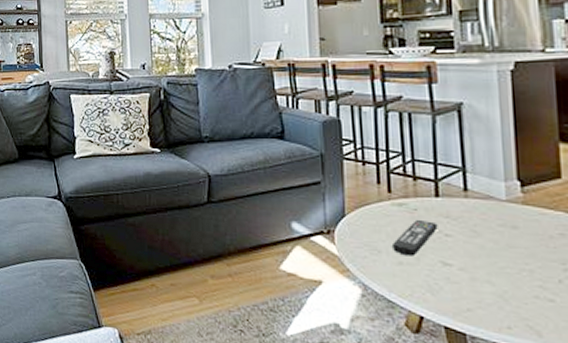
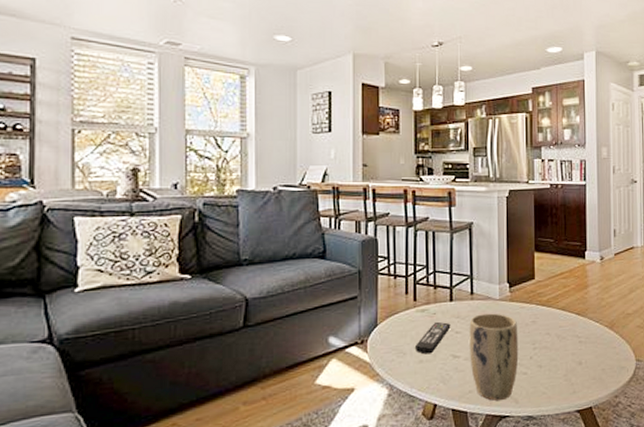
plant pot: none [463,216,540,329] -> present [469,313,519,401]

